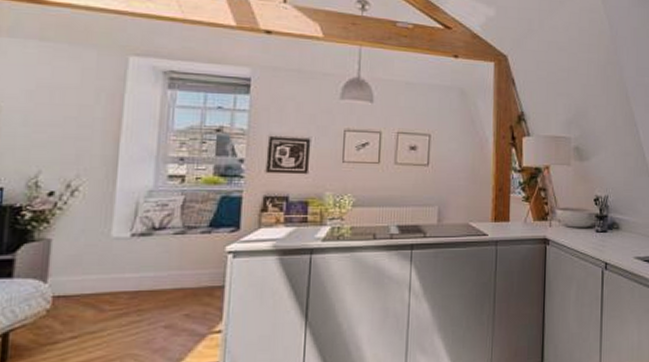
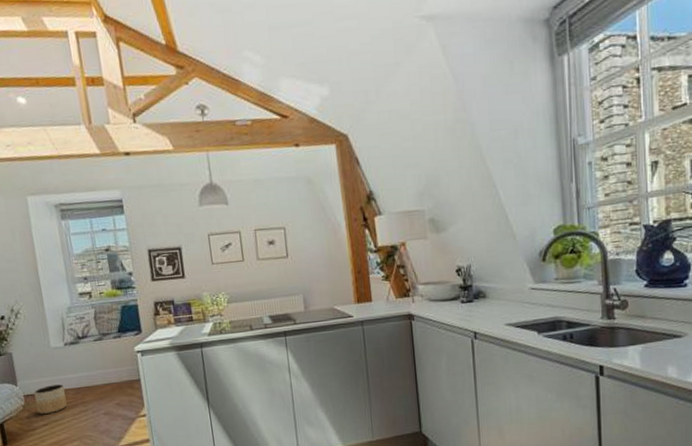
planter: none [66,285,116,324] -> present [34,384,67,415]

